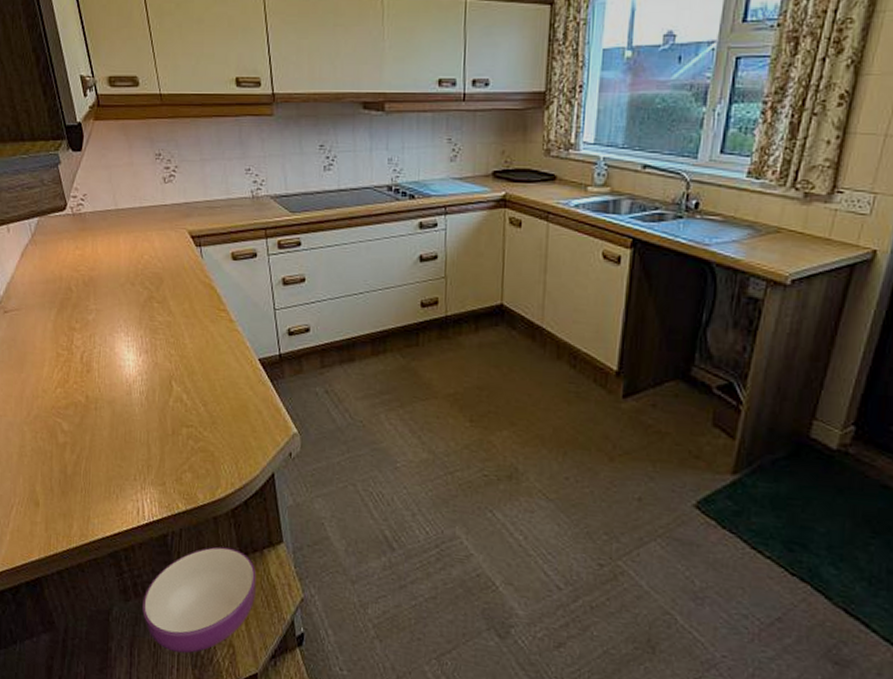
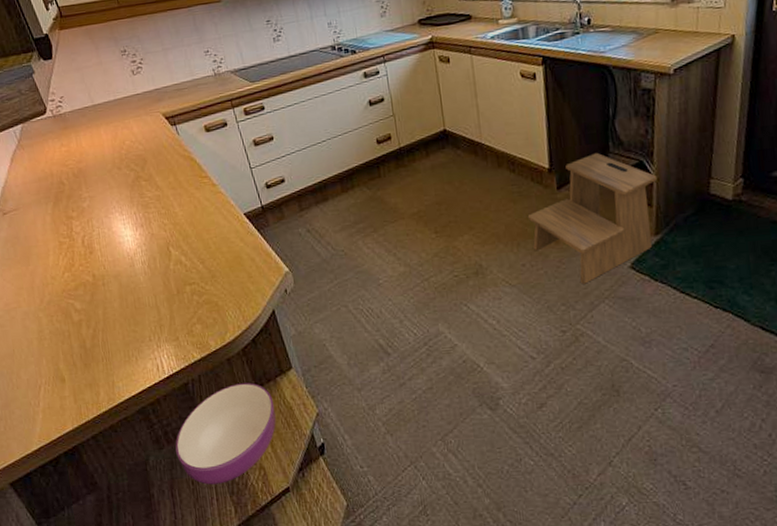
step stool: none [581,362,748,515] -> present [527,152,658,284]

